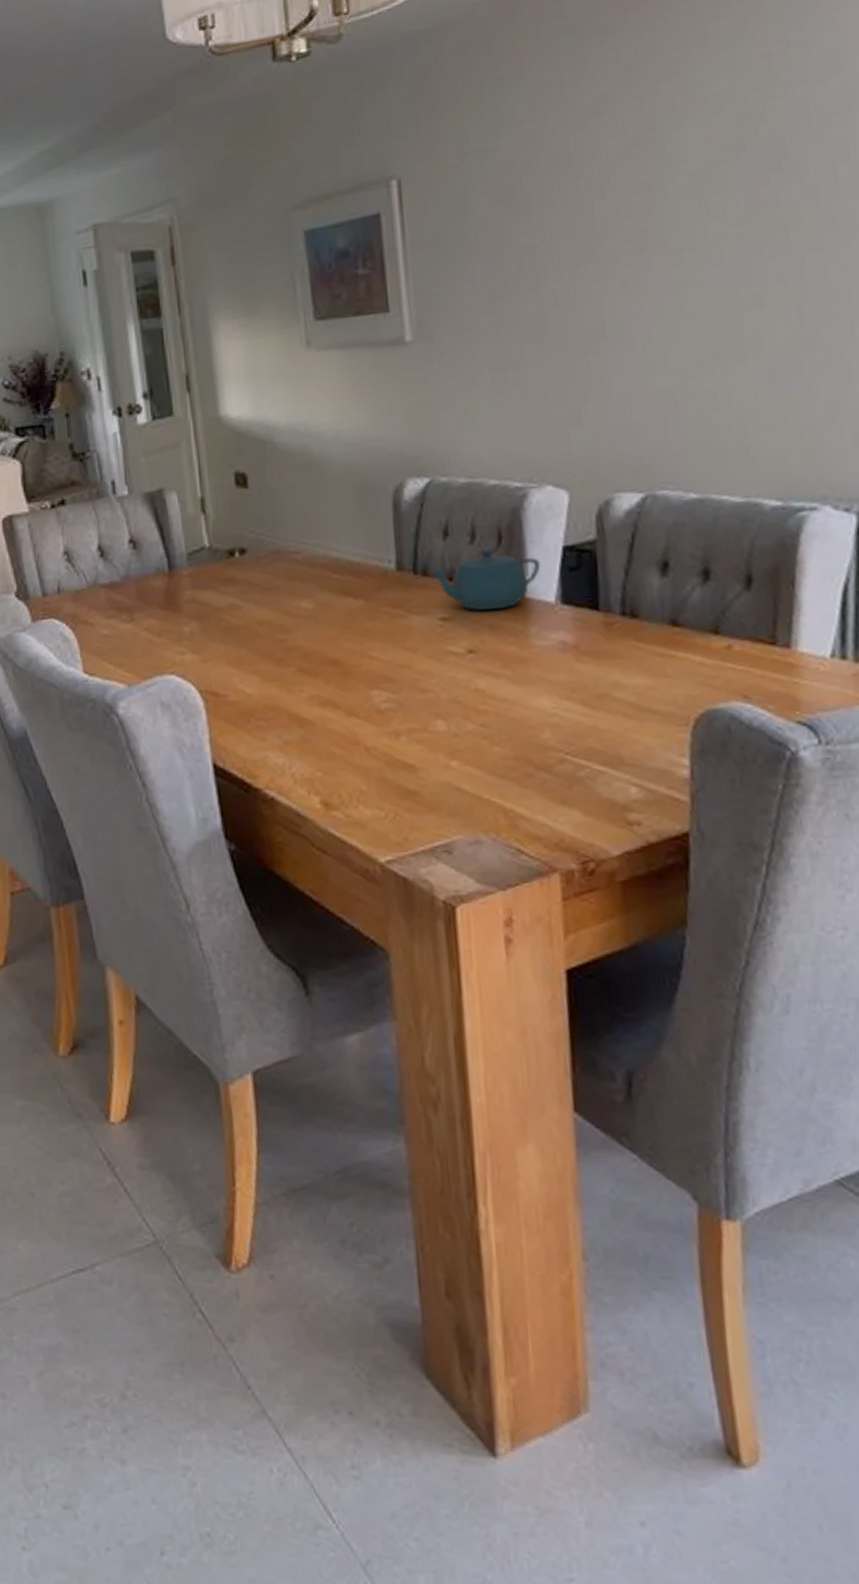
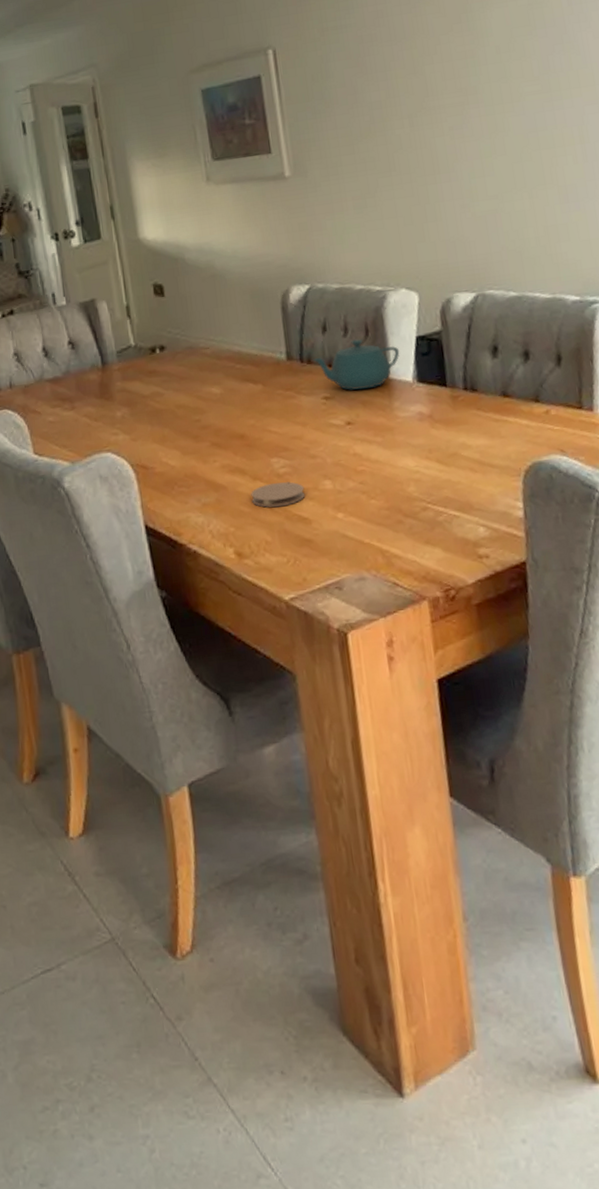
coaster: none [344,719,412,751] -> present [251,482,305,508]

